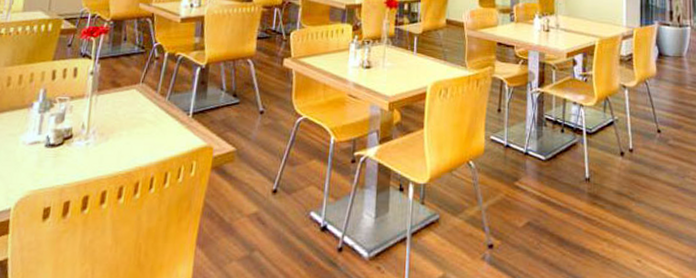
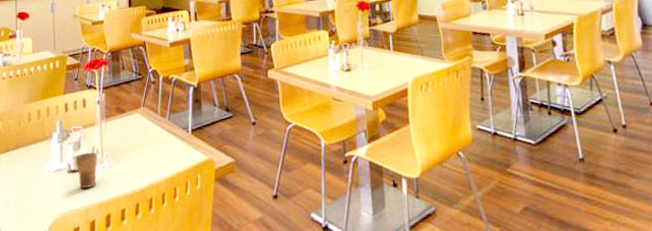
cup: none [56,120,83,165] -> present [76,146,98,188]

